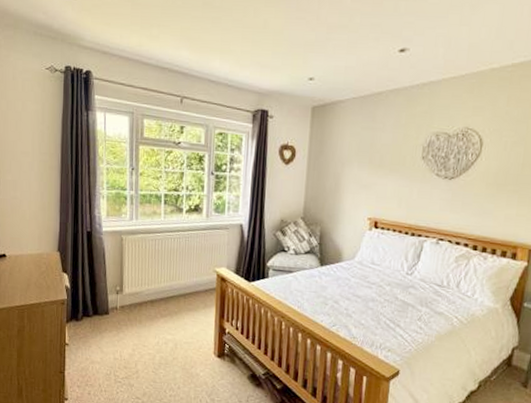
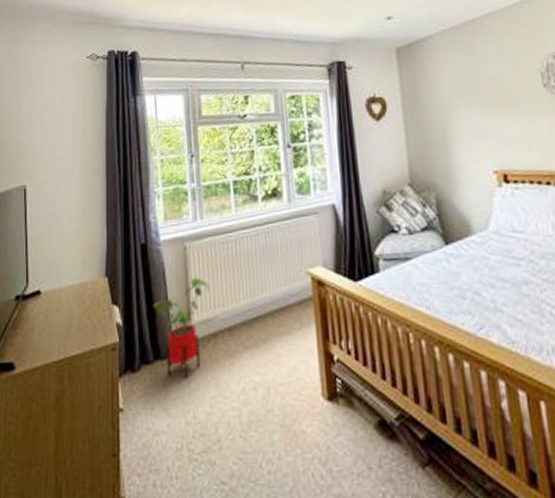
house plant: none [94,261,139,329] -> present [153,277,210,378]

